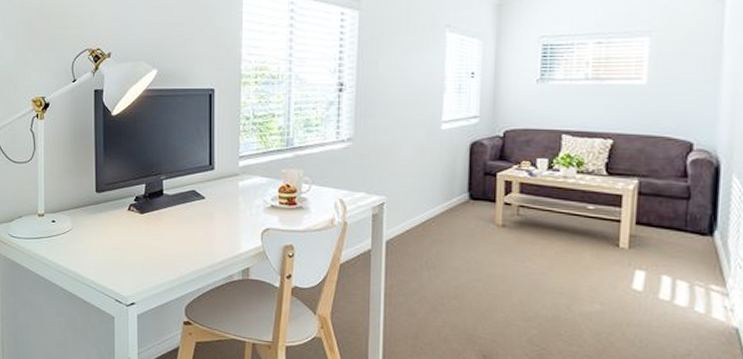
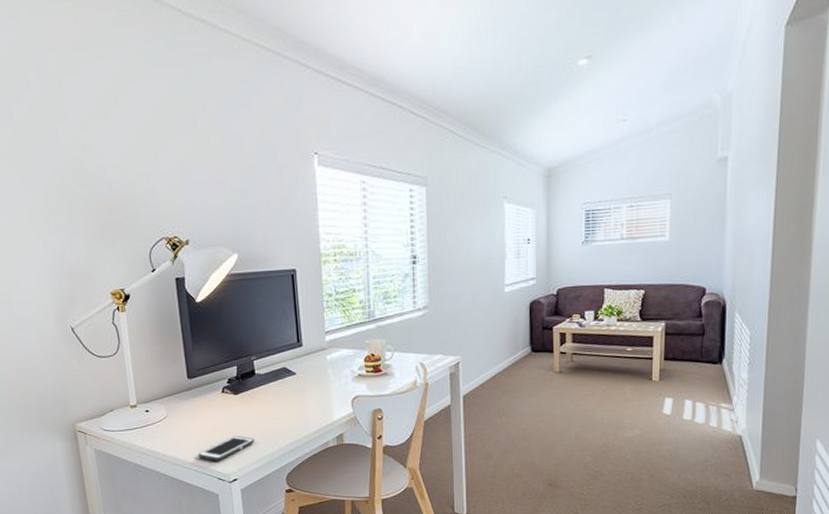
cell phone: none [98,257,156,282] -> present [198,436,255,461]

